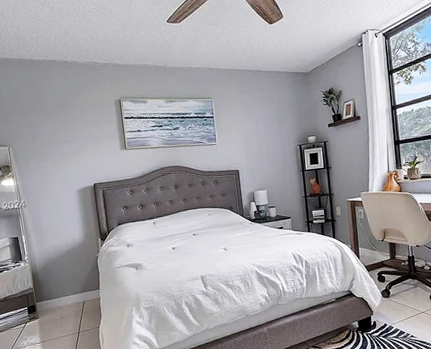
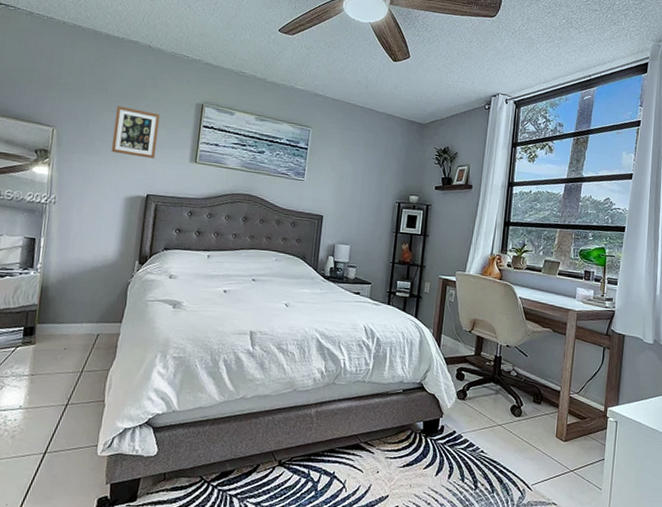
picture frame: none [52,116,93,156] -> present [111,105,160,159]

